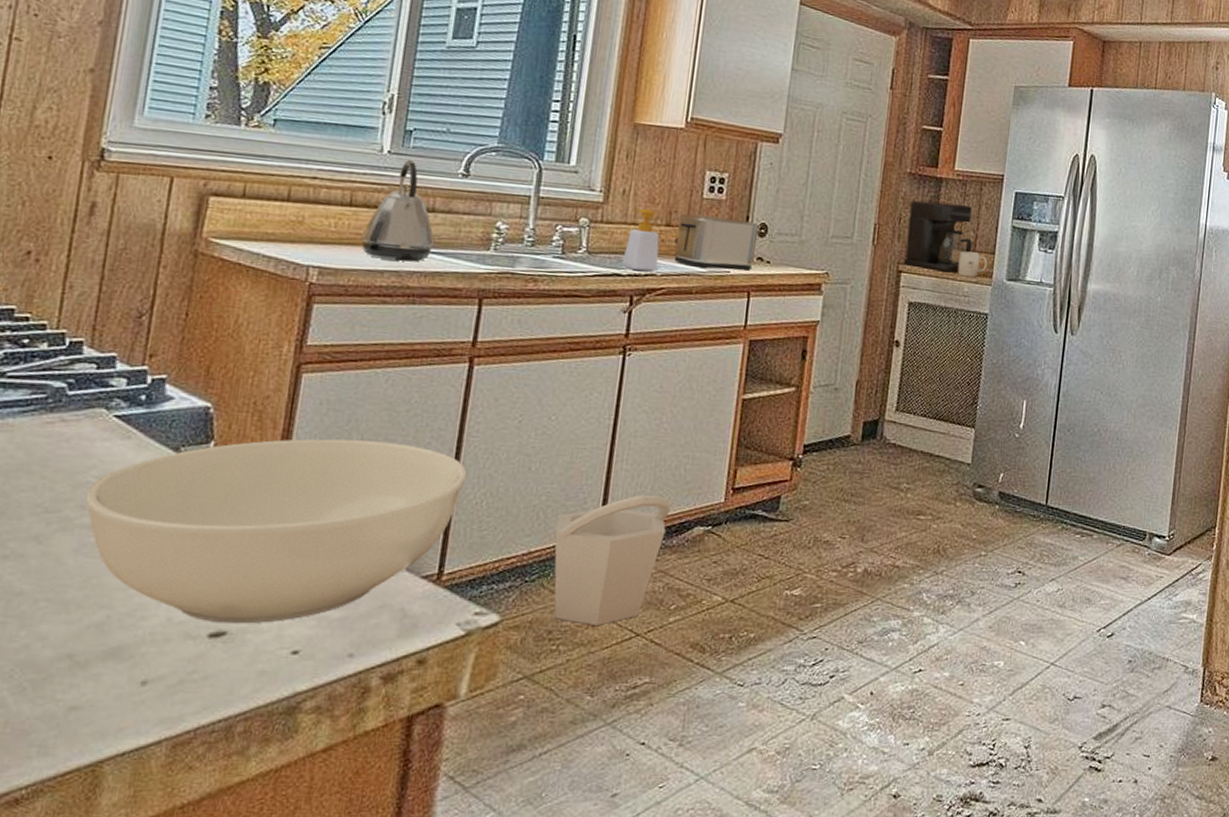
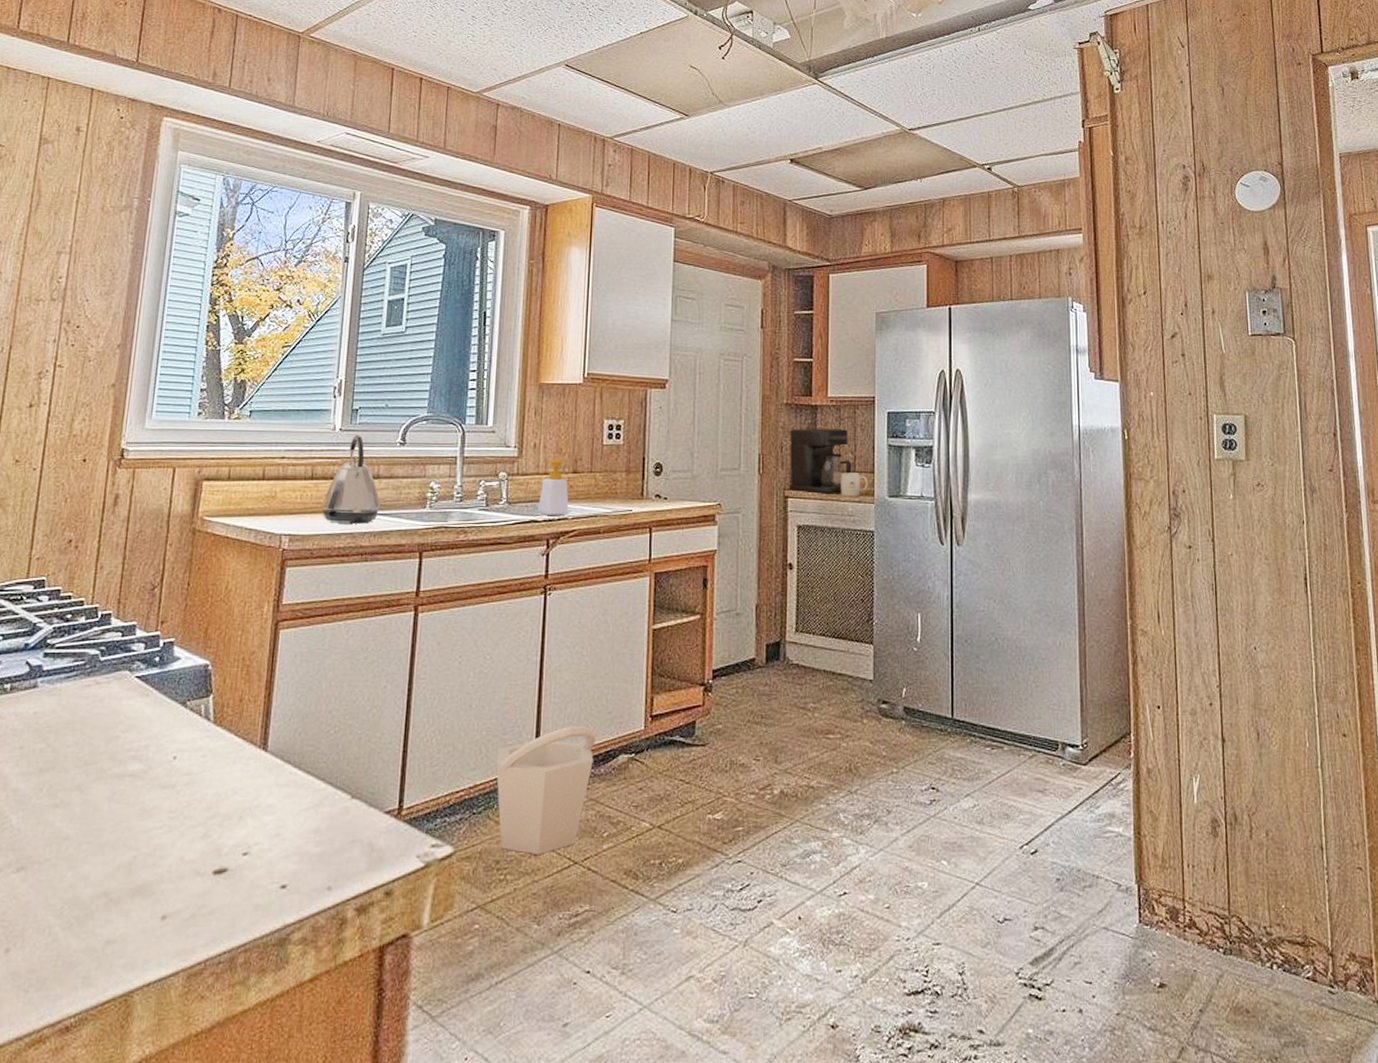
bowl: present [85,438,468,624] -> none [115,686,418,861]
toaster: present [674,213,759,272] -> none [581,460,655,510]

